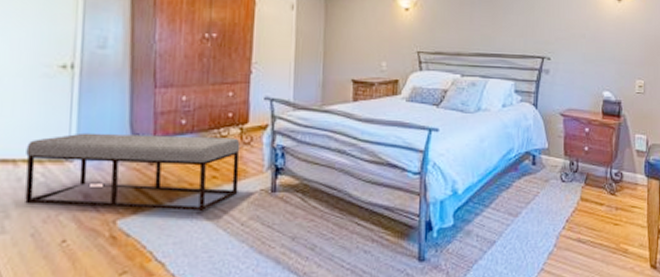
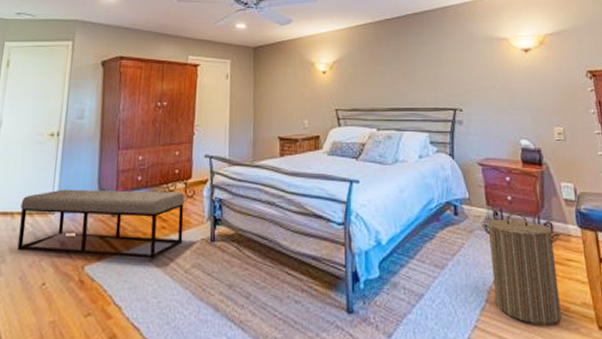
laundry hamper: none [557,163,629,266] -> present [482,213,562,325]

